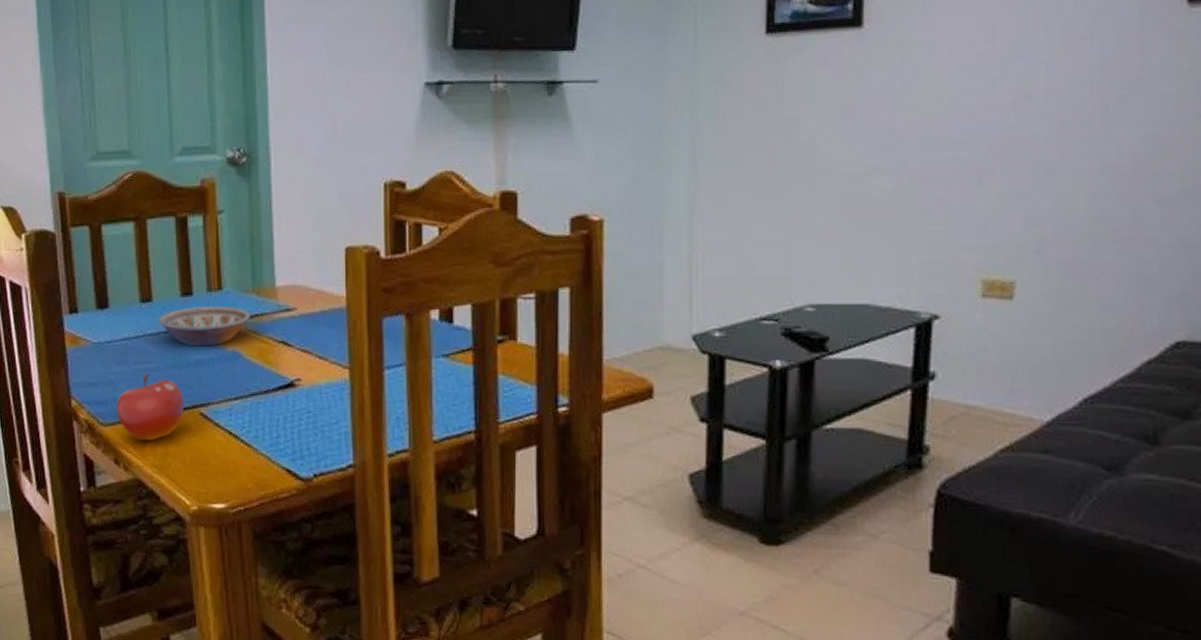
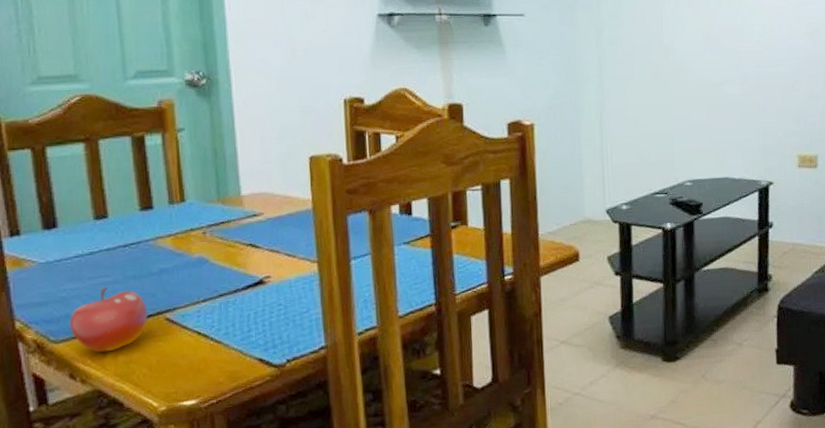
bowl: present [158,305,250,347] -> none [115,216,216,257]

